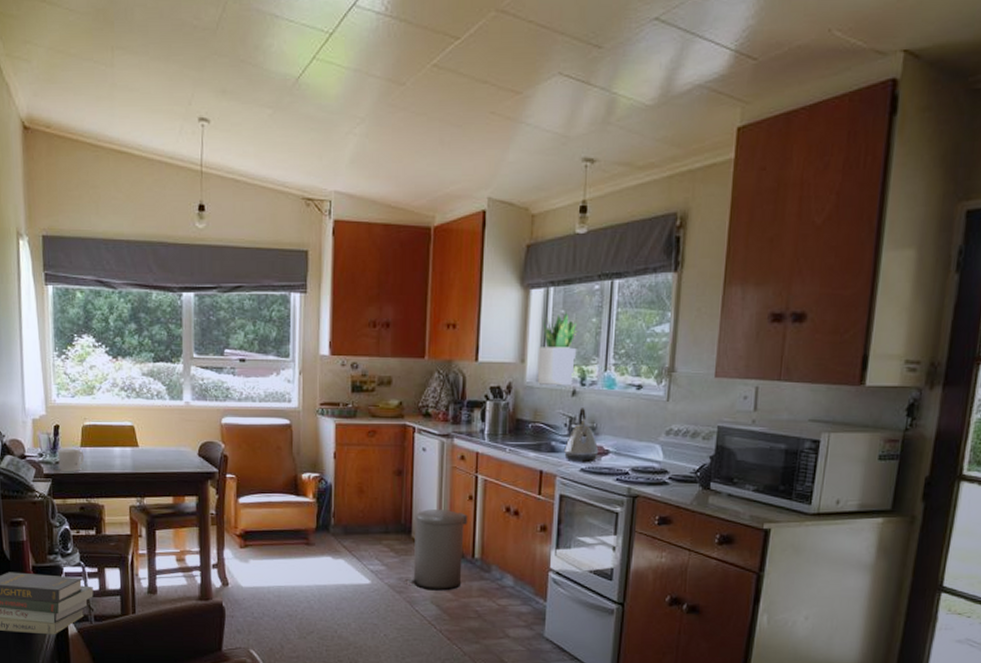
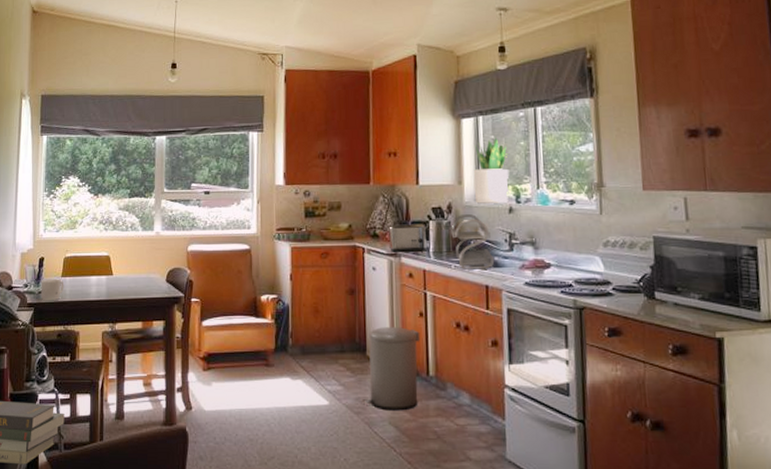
toaster: none [442,403,485,433] -> present [389,224,428,252]
dish rack: none [507,396,552,454] -> present [449,214,495,270]
kettle: present [563,408,599,463] -> none [506,224,541,277]

